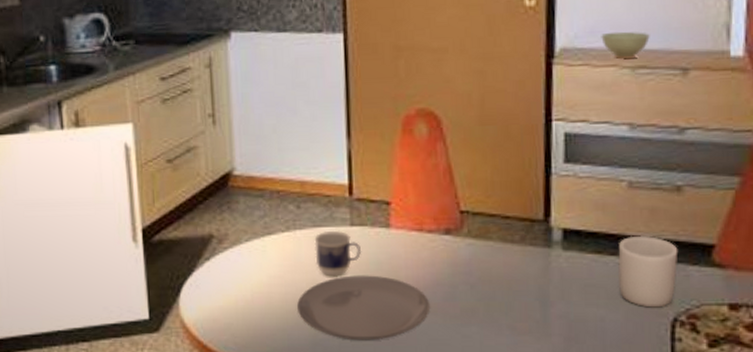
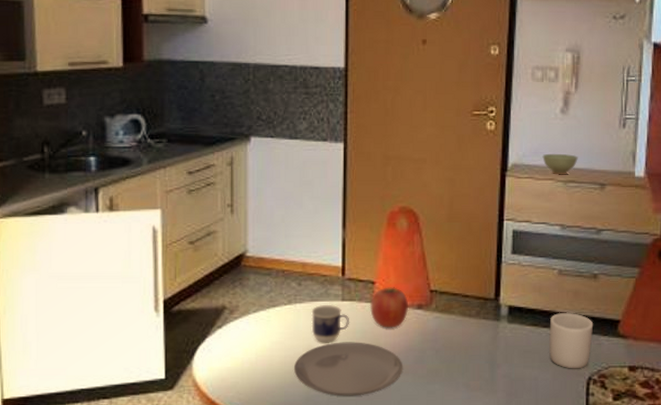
fruit: none [384,208,434,258] -> present [369,287,409,328]

